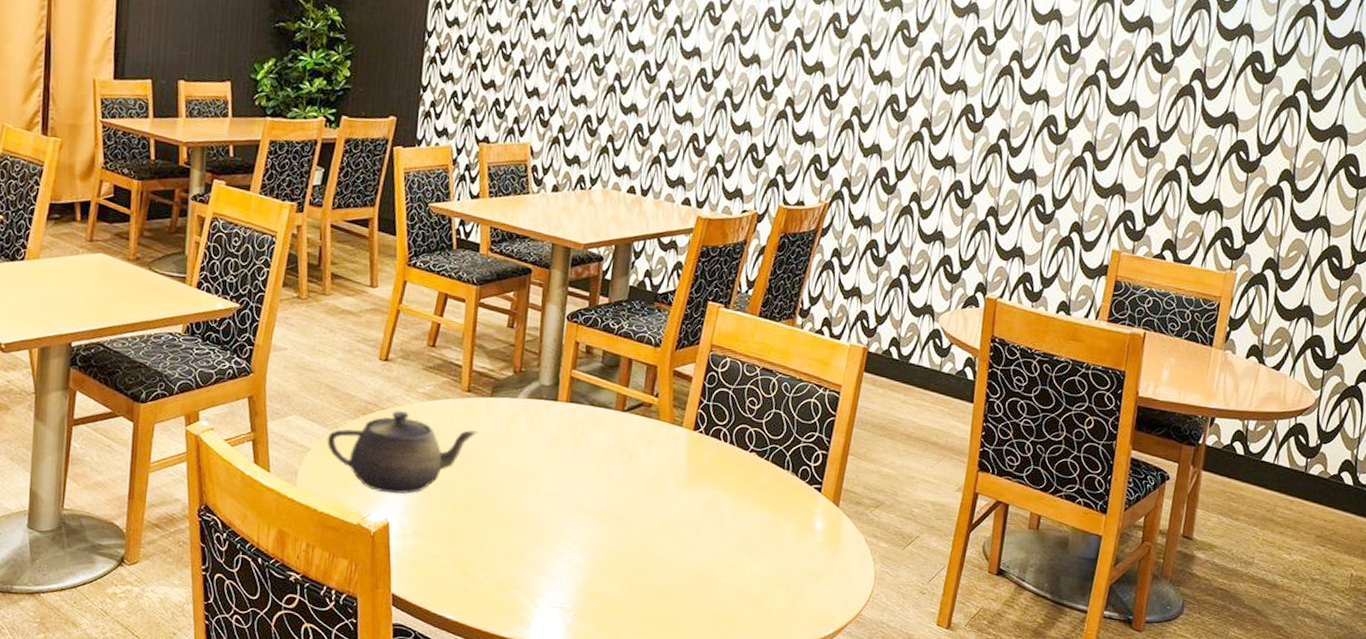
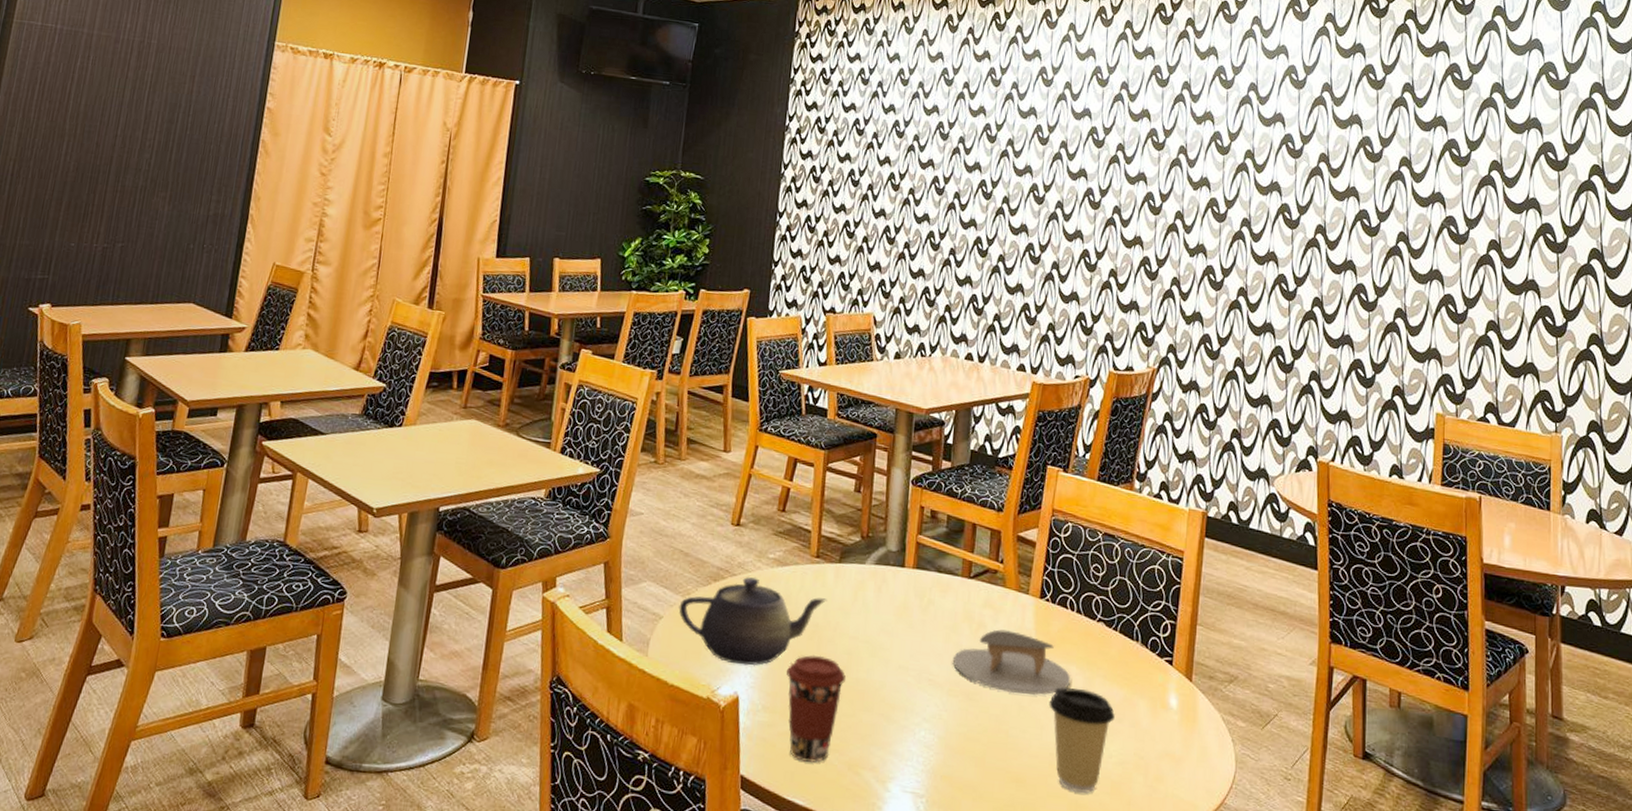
coffee cup: none [437,484,496,582] -> present [787,654,846,763]
napkin holder: none [603,460,720,521] -> present [952,629,1071,696]
coffee cup: none [697,513,761,608] -> present [1049,687,1115,794]

